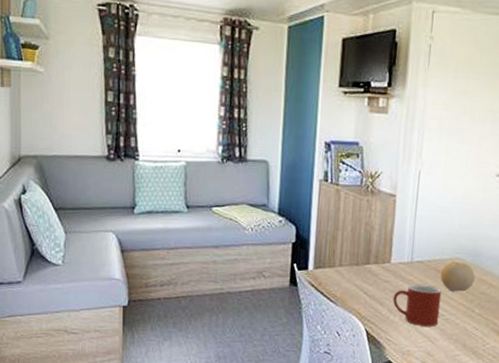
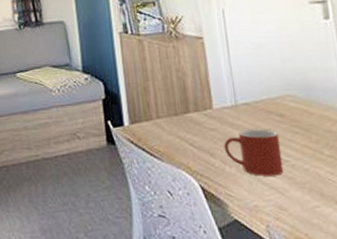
fruit: present [440,261,476,292] -> none [272,99,315,133]

